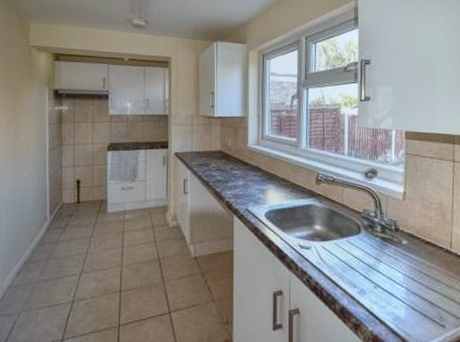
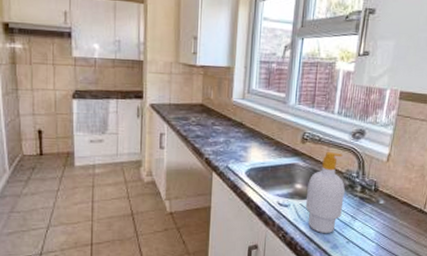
soap bottle: none [326,192,365,278] -> present [305,152,345,234]

